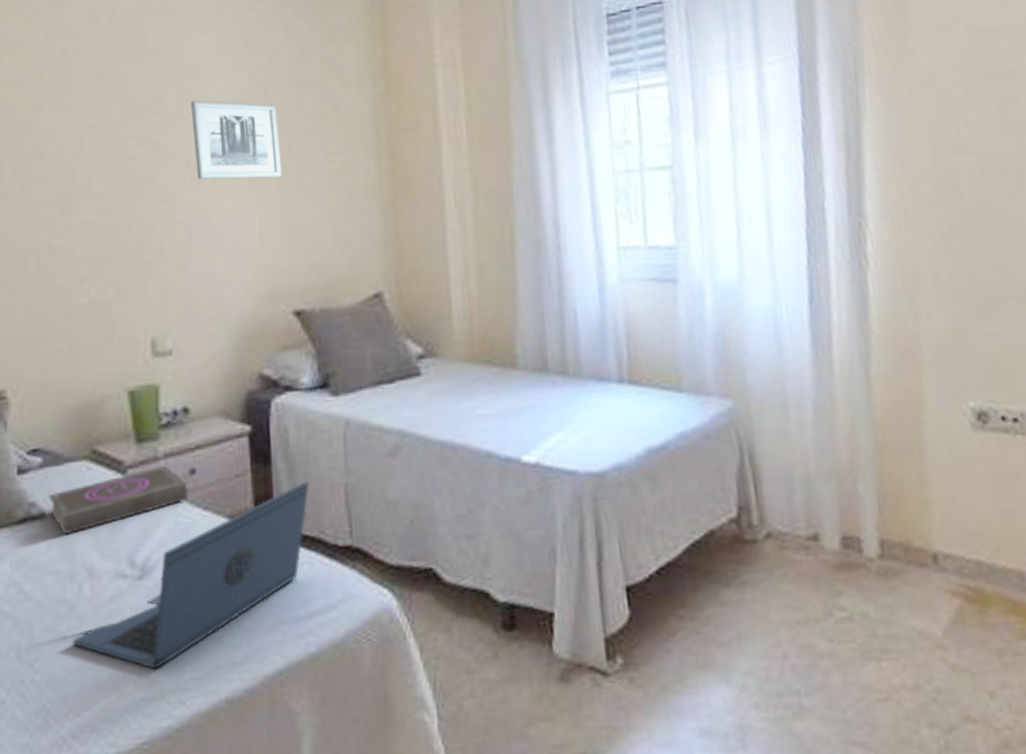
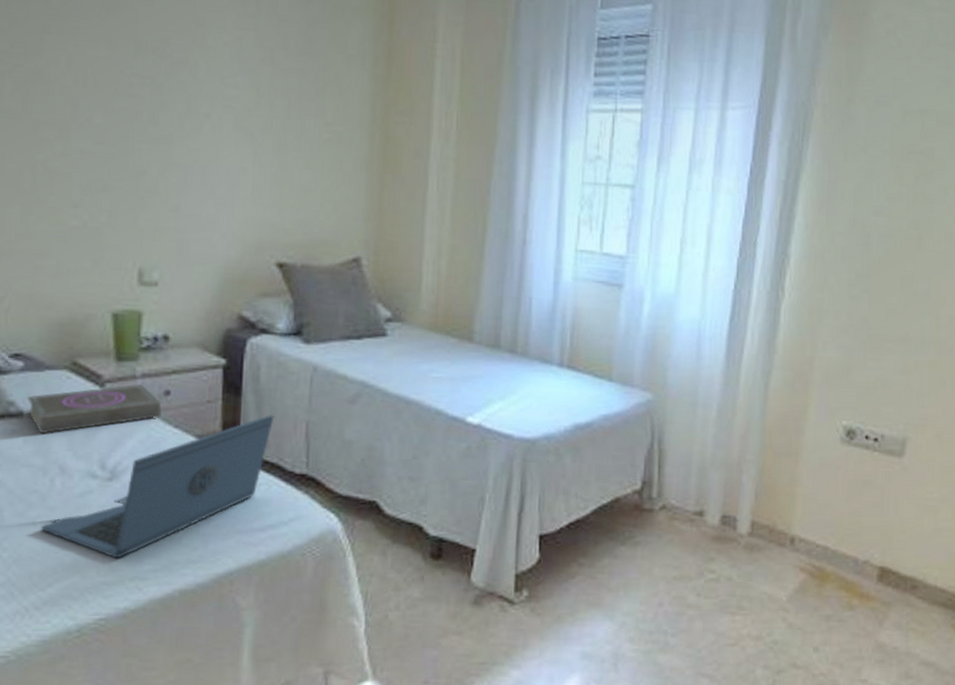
wall art: present [191,100,283,180] -> none [197,51,281,138]

